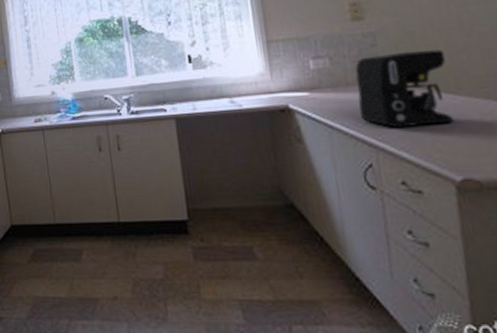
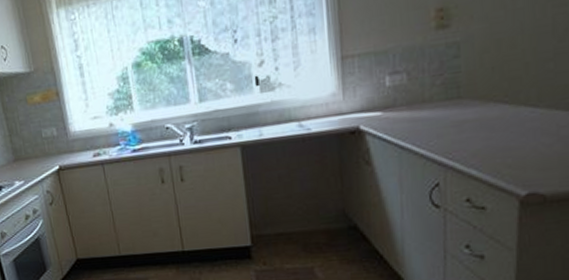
coffee maker: present [355,50,455,128] -> none [432,58,530,145]

